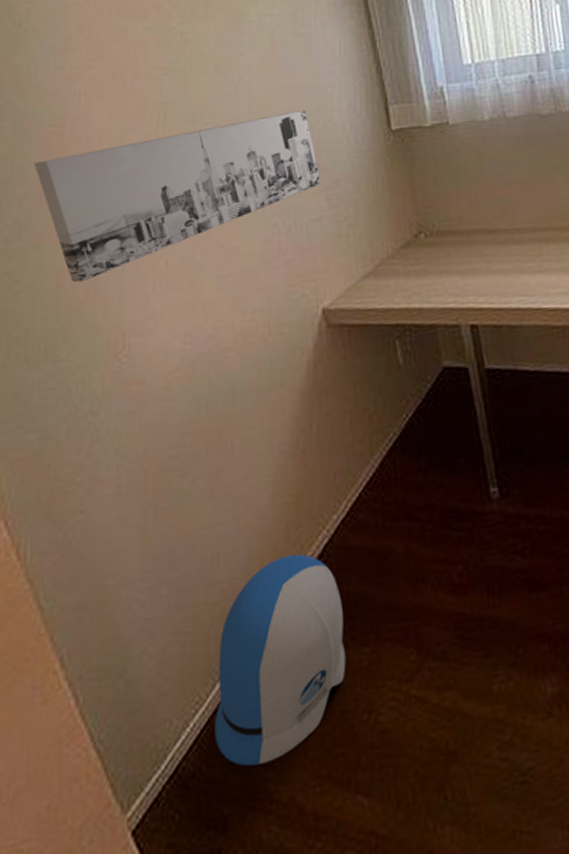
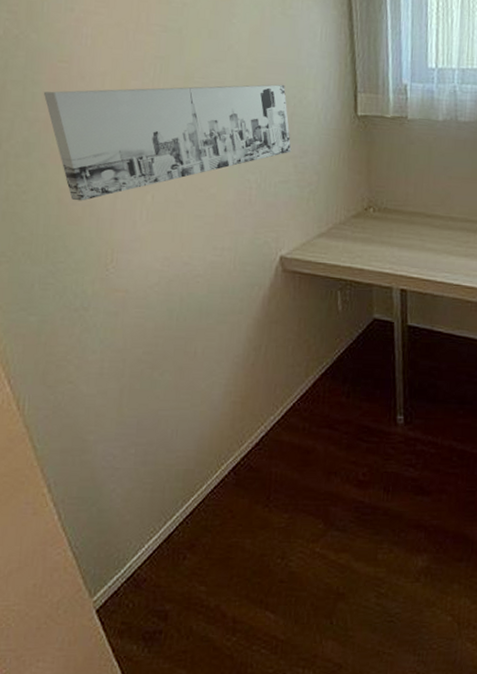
sun visor: present [214,553,346,767] -> none [163,439,271,580]

